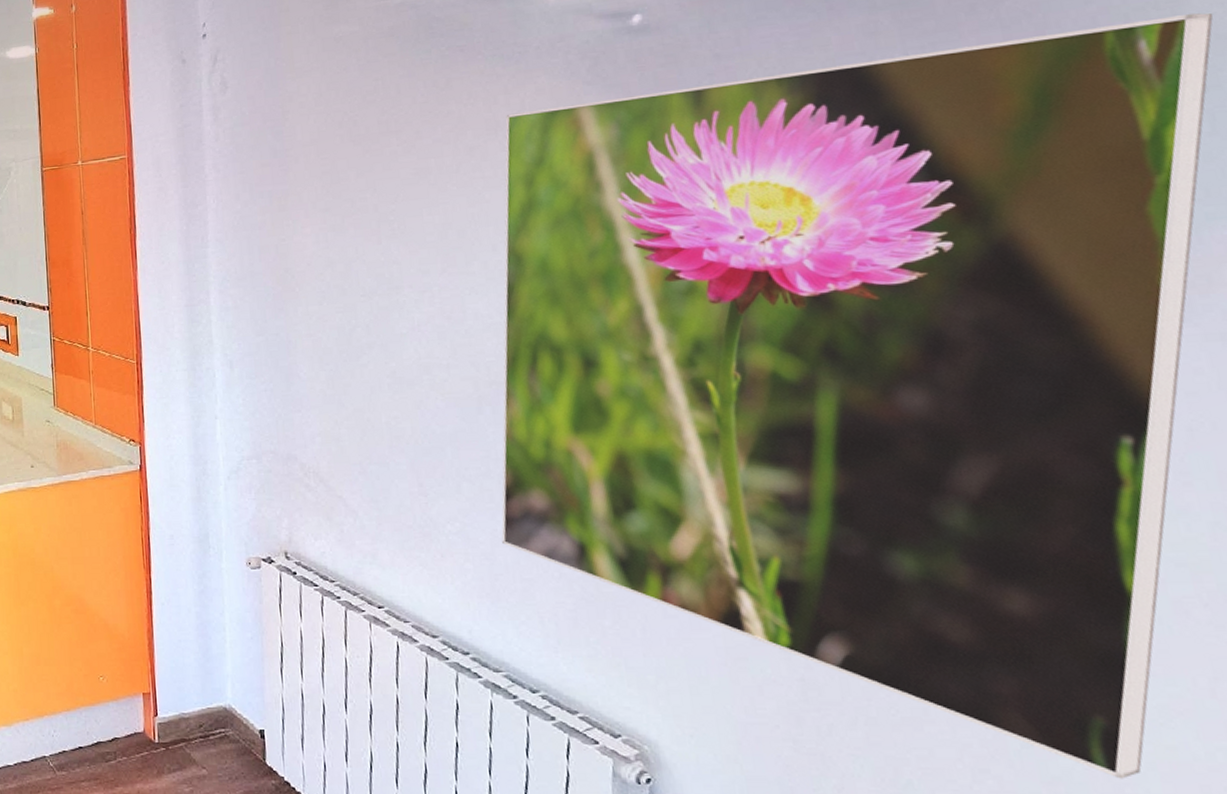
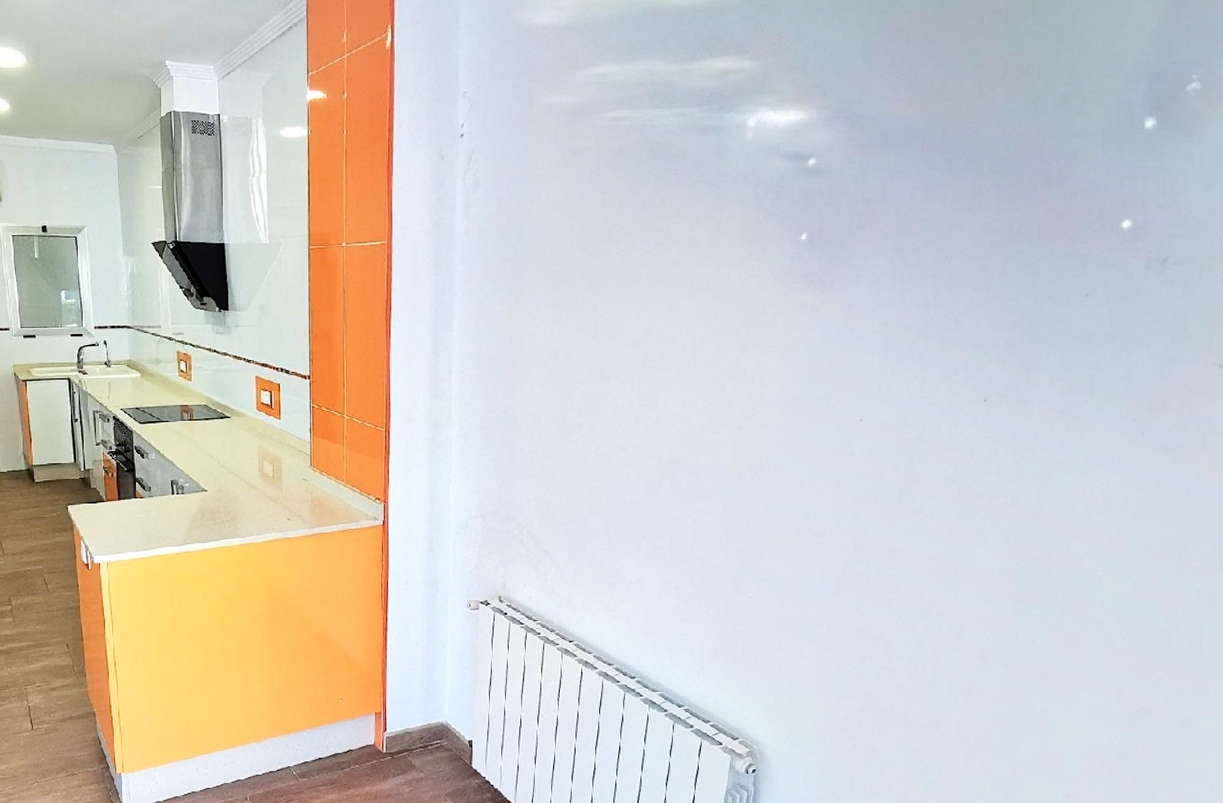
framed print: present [501,12,1214,779] -> none [668,202,1198,760]

